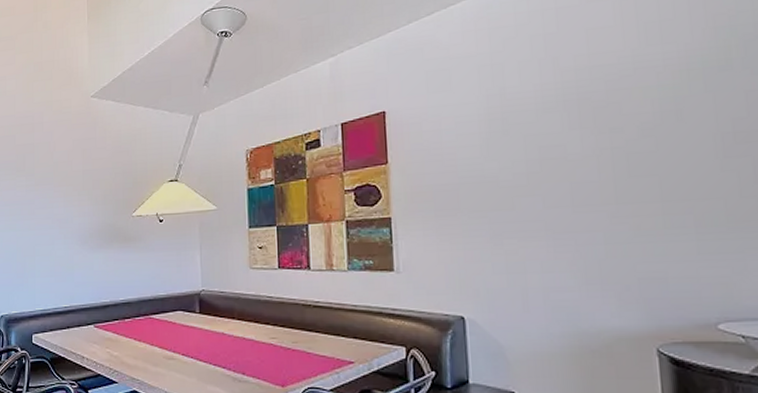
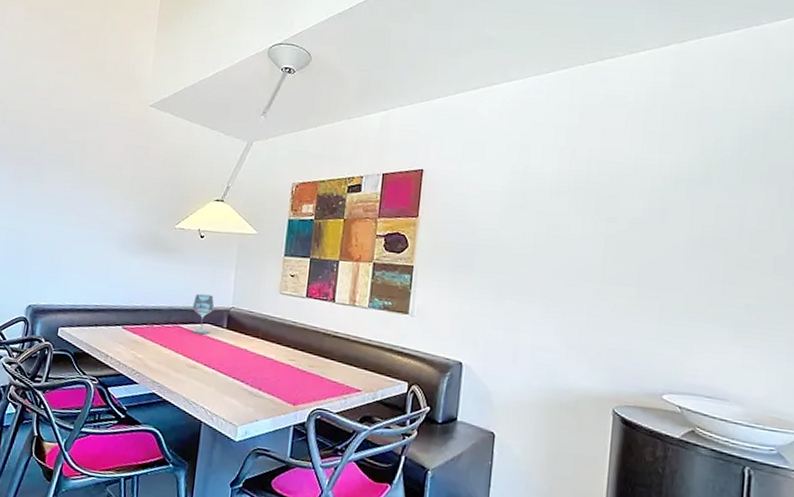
wine glass: none [161,280,184,323] -> present [192,293,215,335]

